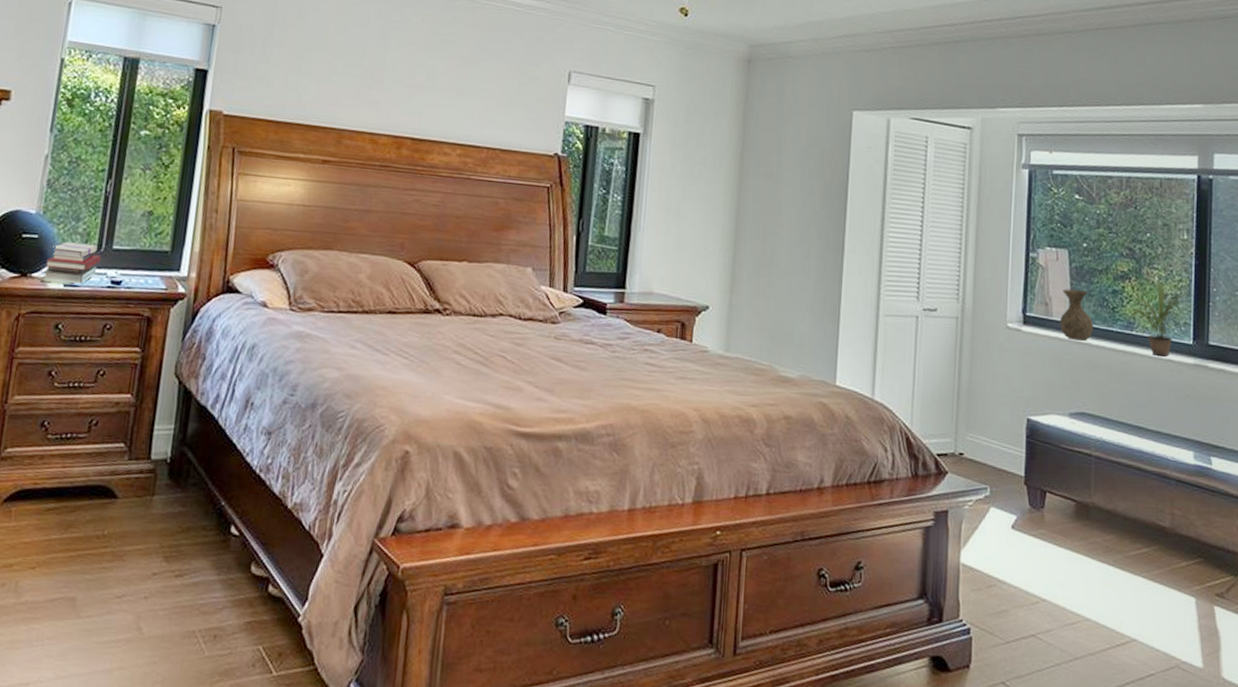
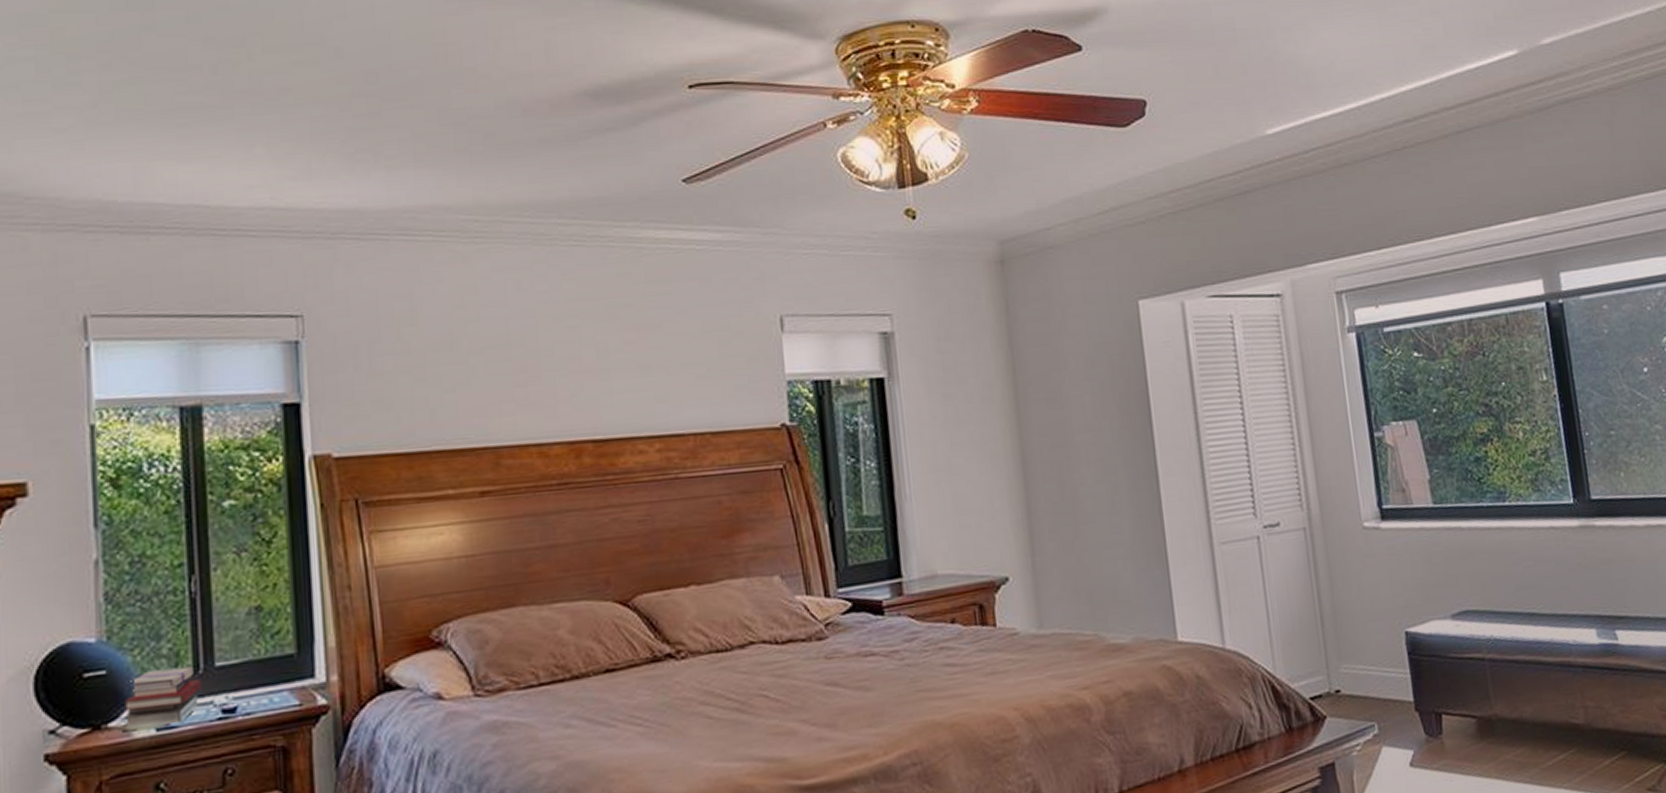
vase: present [1060,289,1094,341] -> none [1418,465,1462,527]
potted plant: present [1129,283,1193,357] -> none [1498,438,1564,525]

